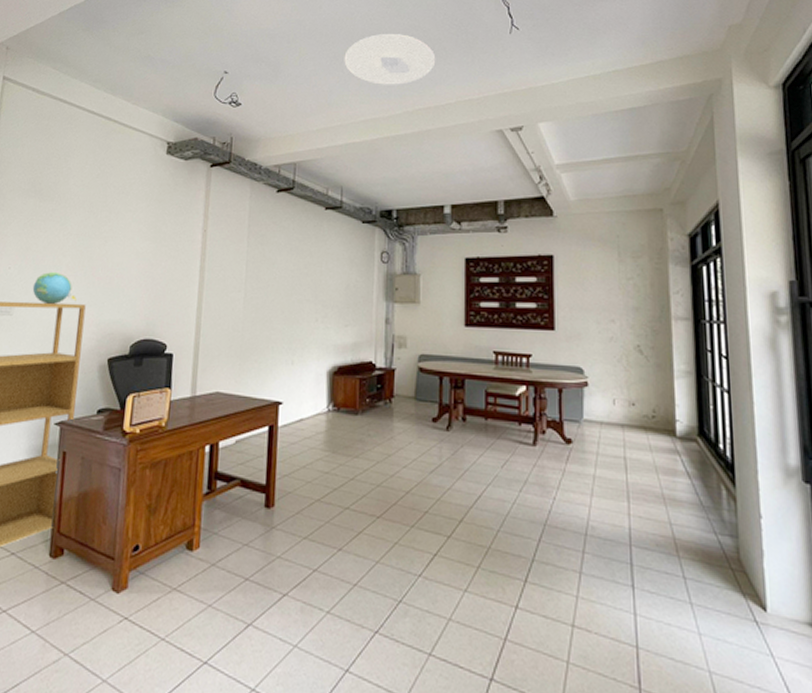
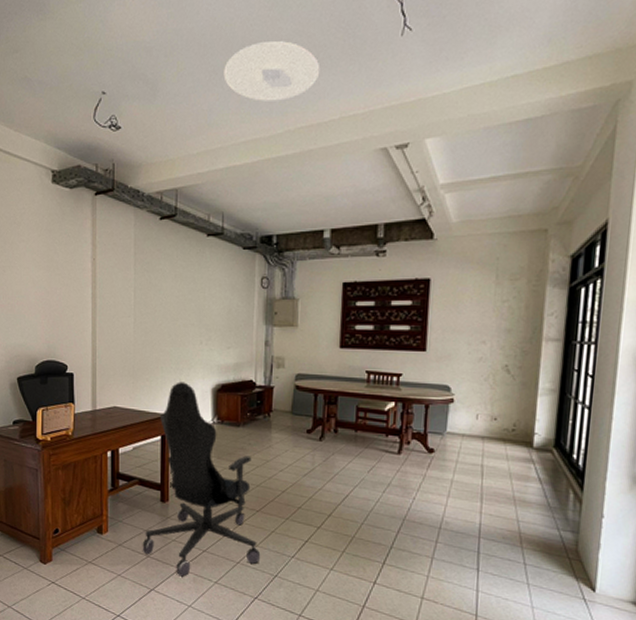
office chair: none [240,363,382,606] -> present [142,382,261,577]

